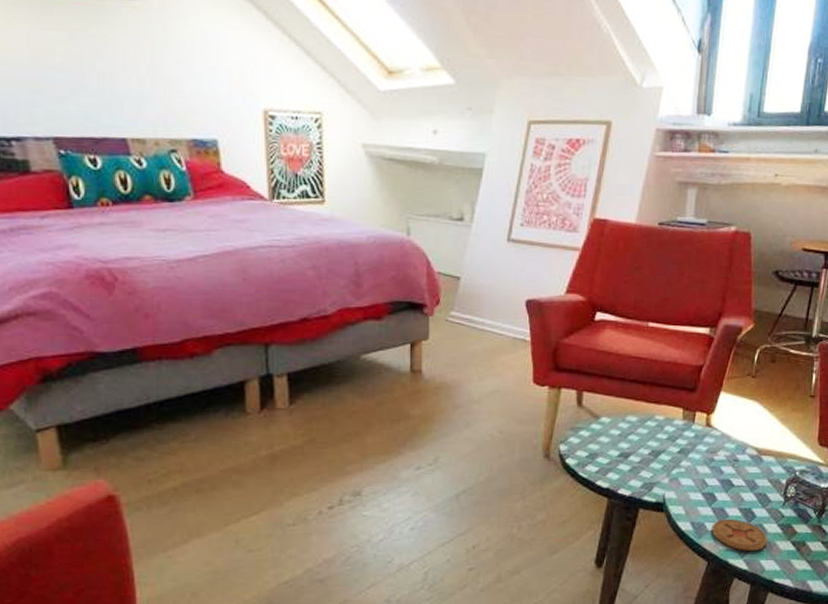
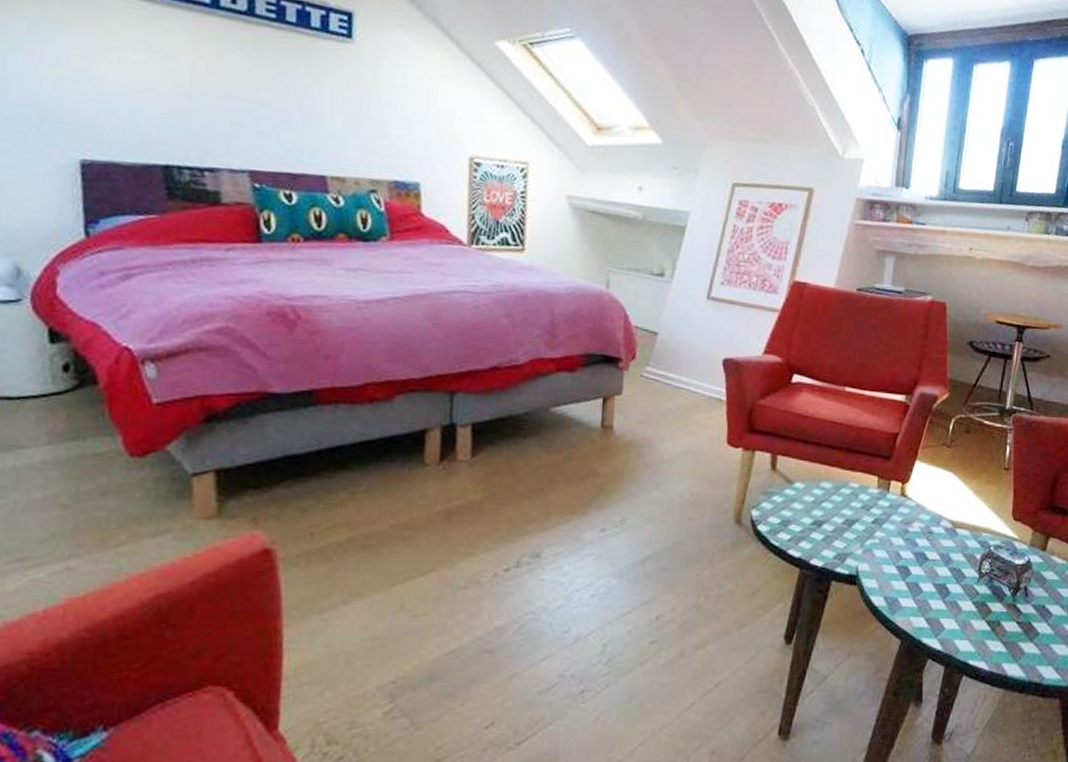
coaster: present [711,518,768,551] -> none [905,594,962,630]

